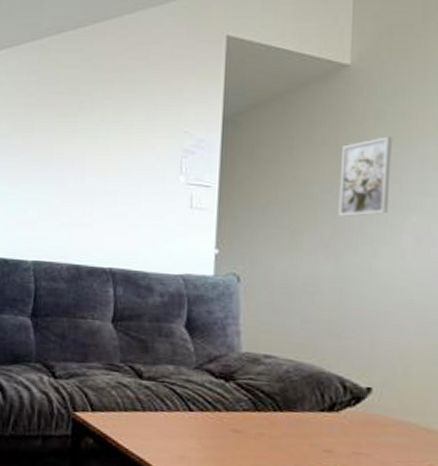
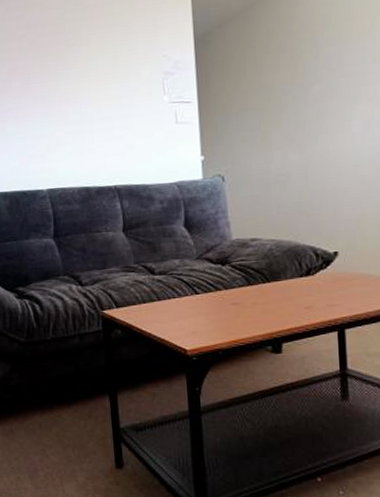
wall art: present [338,136,392,217] -> none [297,37,339,113]

